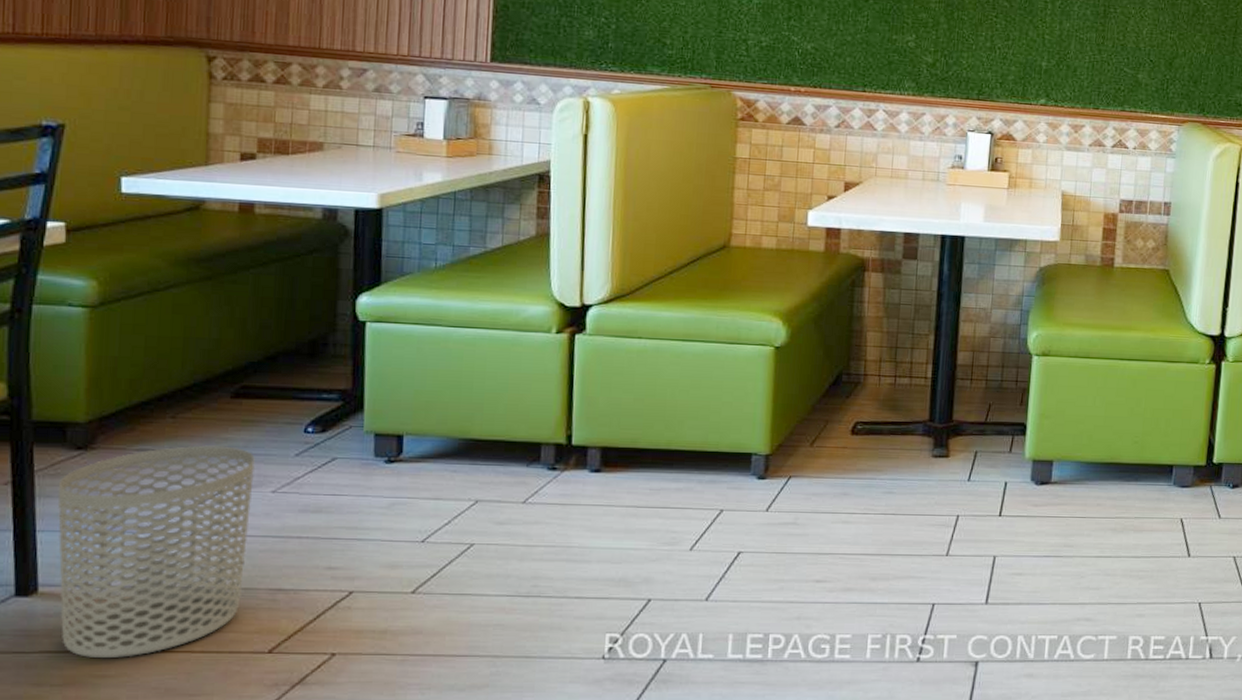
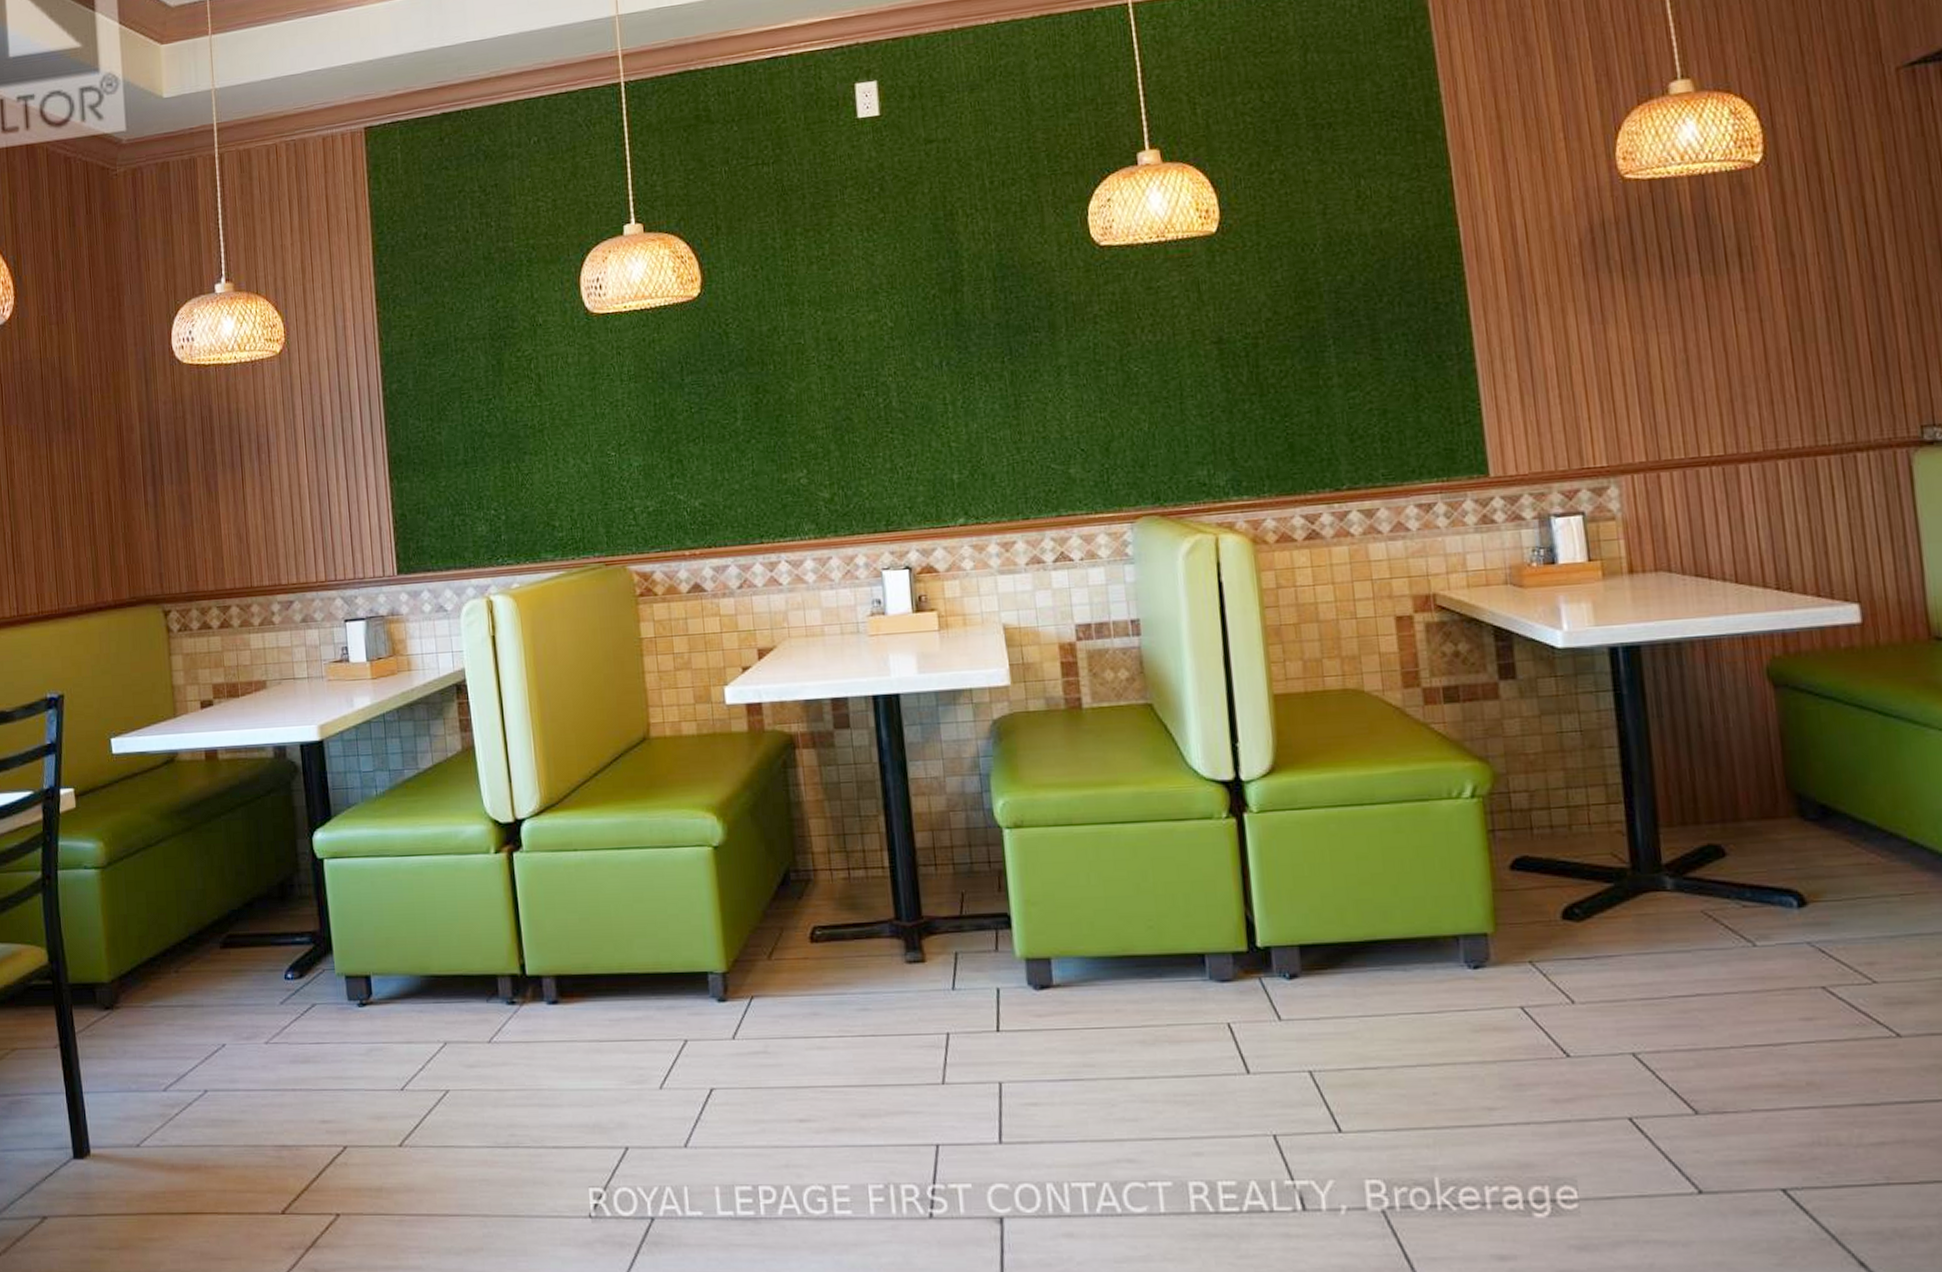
waste bin: present [57,445,255,659] -> none [94,998,252,1221]

